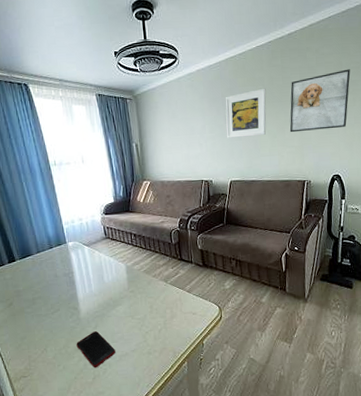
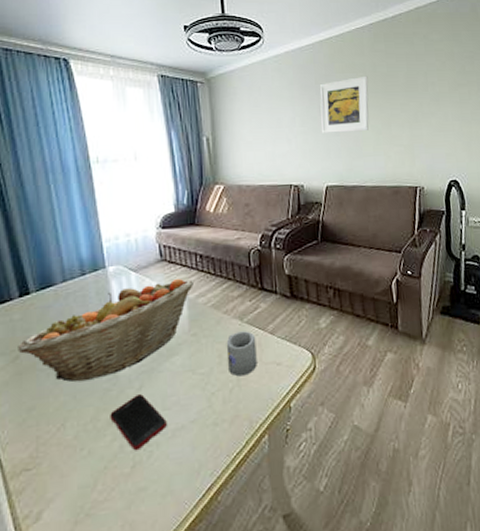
fruit basket: none [11,251,131,322] -> present [18,278,195,382]
mug: none [155,290,178,322] -> present [226,331,257,377]
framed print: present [289,69,351,133] -> none [396,58,464,129]

